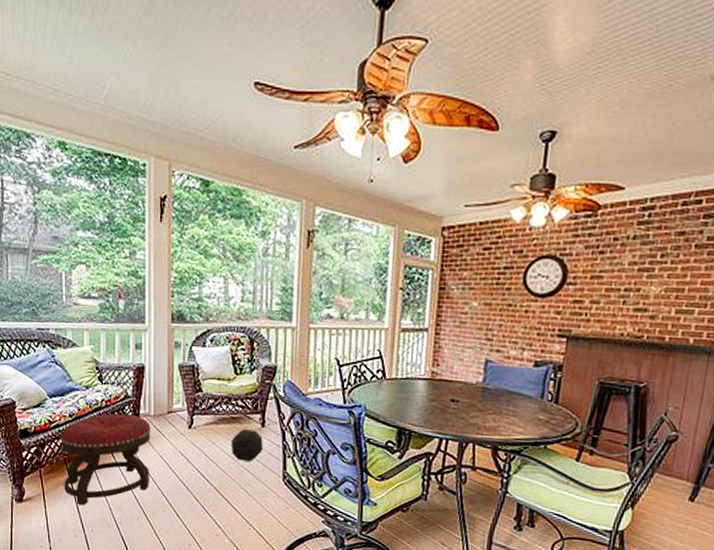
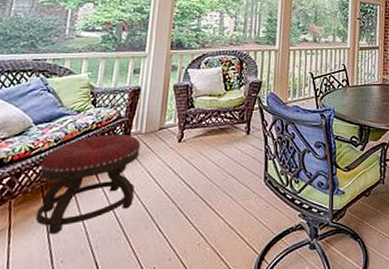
ball: present [230,429,263,462] -> none [217,138,248,167]

